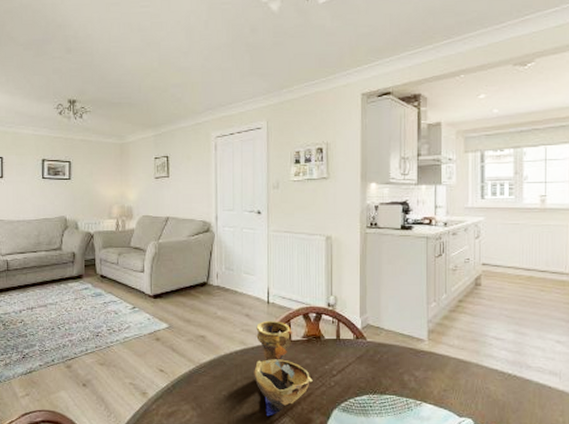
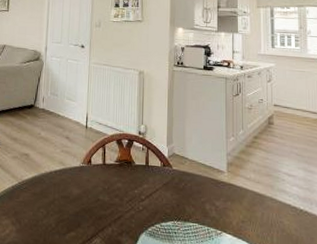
decorative bowl: present [254,320,313,417] -> none [70,143,123,236]

